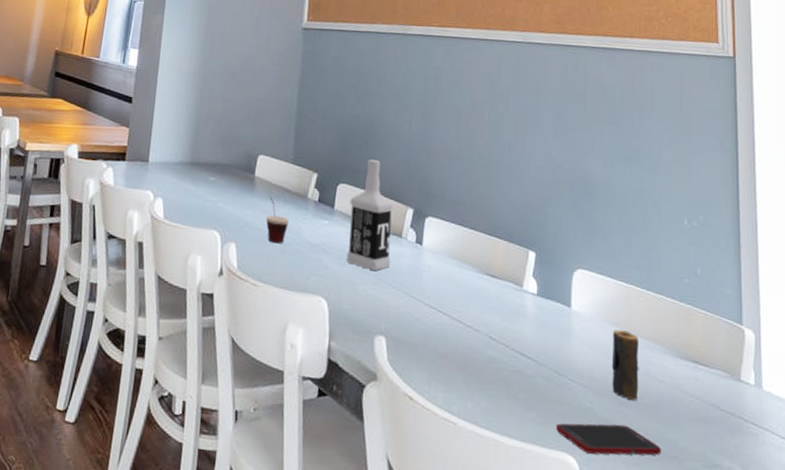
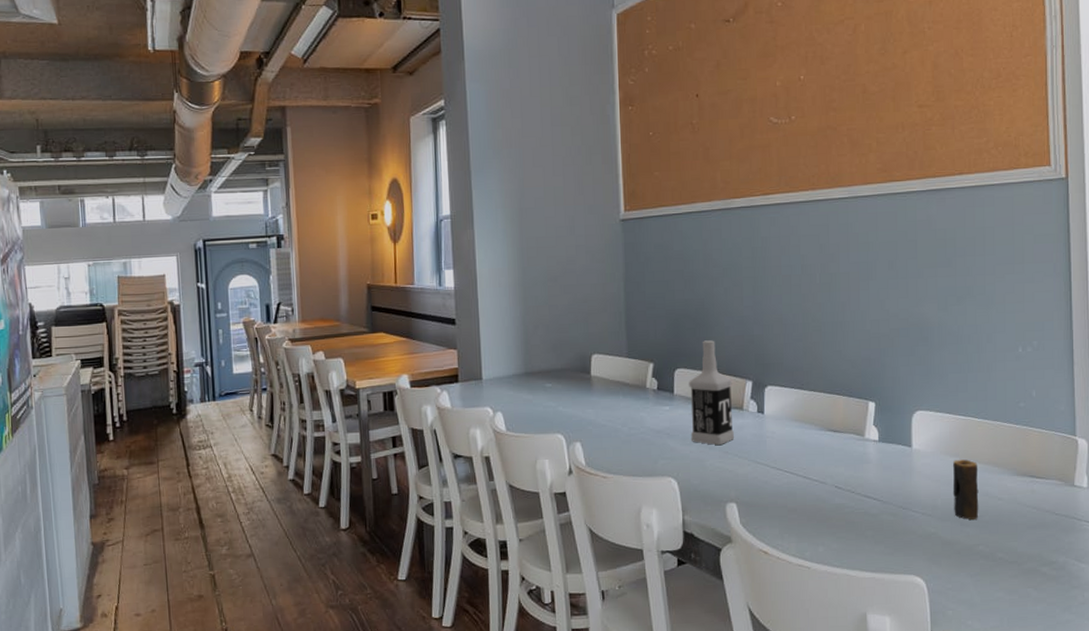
cup: present [266,196,289,244] -> none [607,392,631,436]
cell phone: present [556,423,661,456] -> none [903,542,1001,572]

